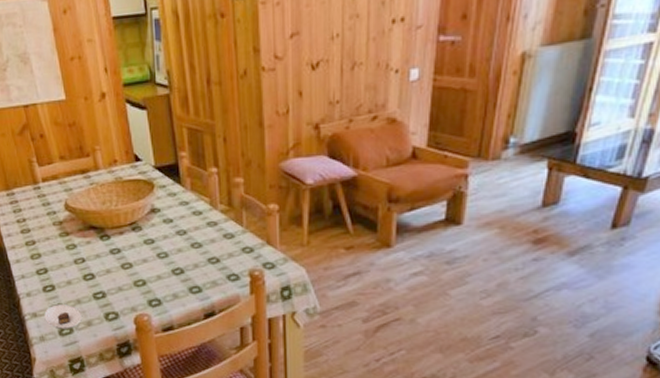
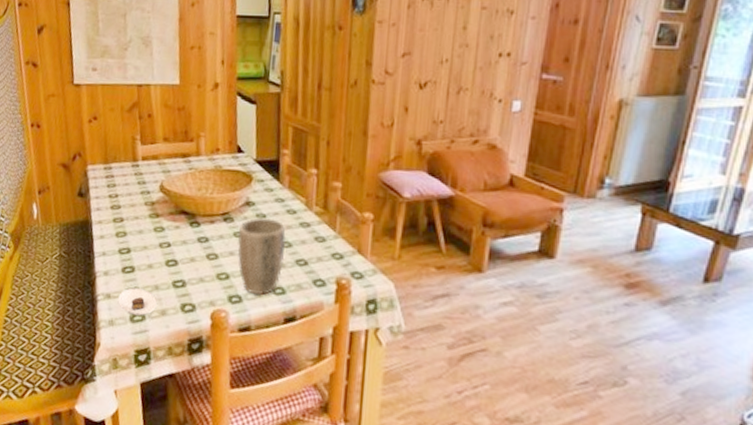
plant pot: none [149,222,197,295] -> present [237,217,286,295]

